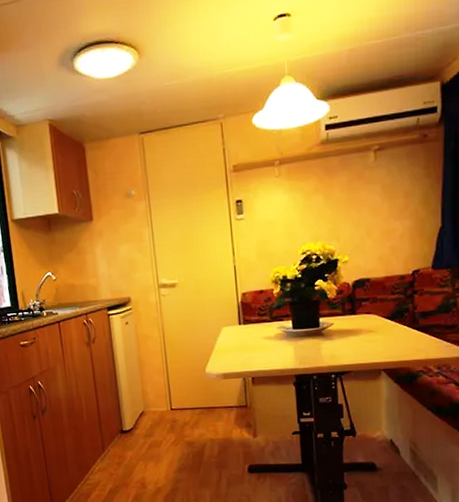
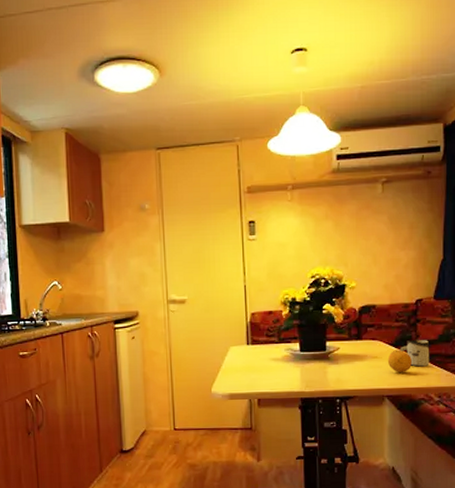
fruit: none [383,322,409,346] -> present [387,349,412,372]
cup: none [396,311,428,339] -> present [399,339,430,367]

